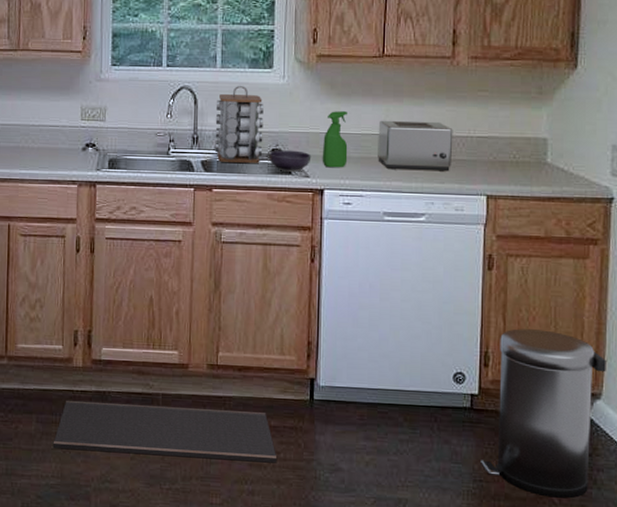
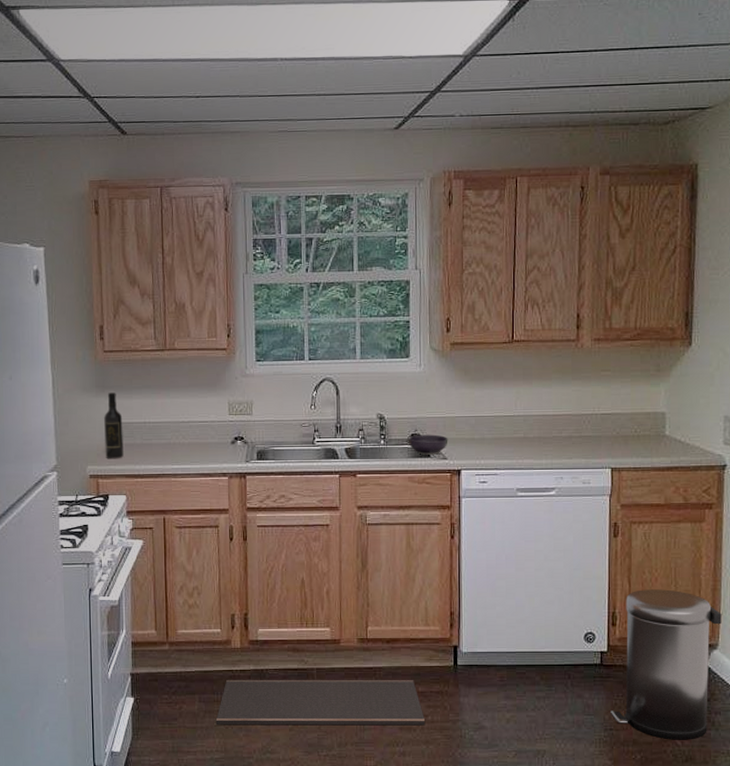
spice rack: present [215,85,264,164] -> none [357,375,403,450]
spray bottle: present [322,111,348,168] -> none [458,395,482,449]
toaster: present [378,120,453,172] -> none [510,401,579,449]

